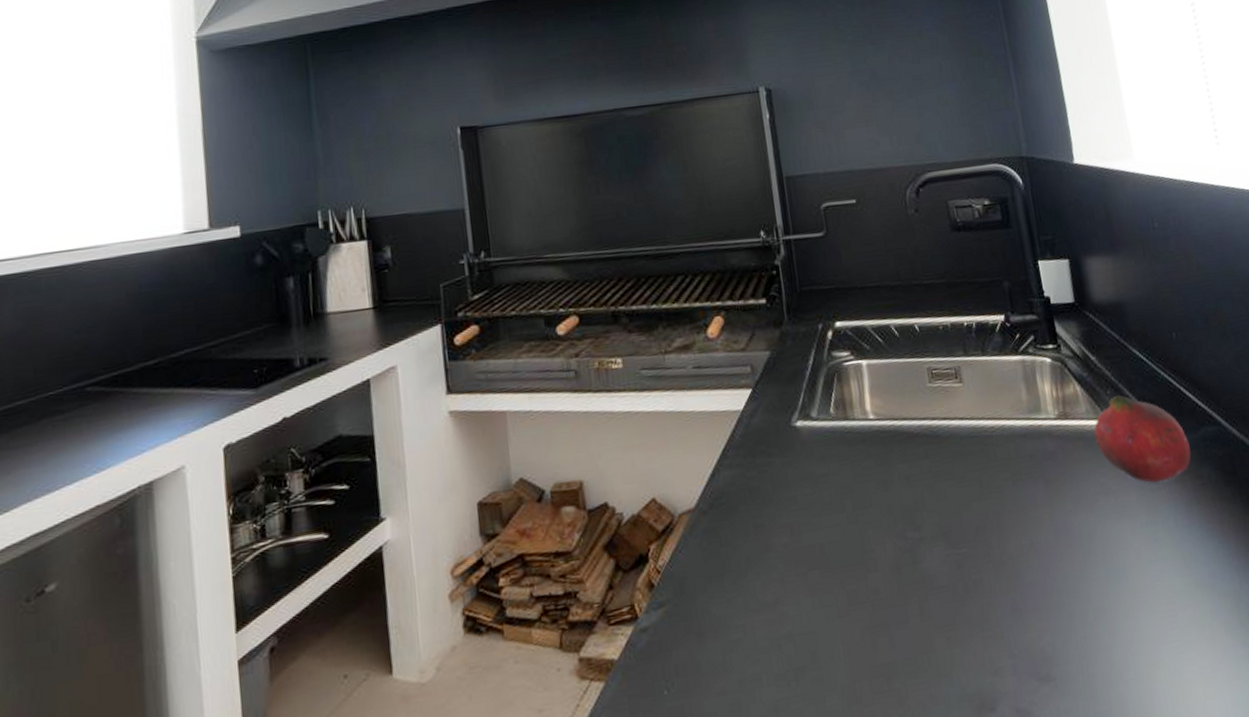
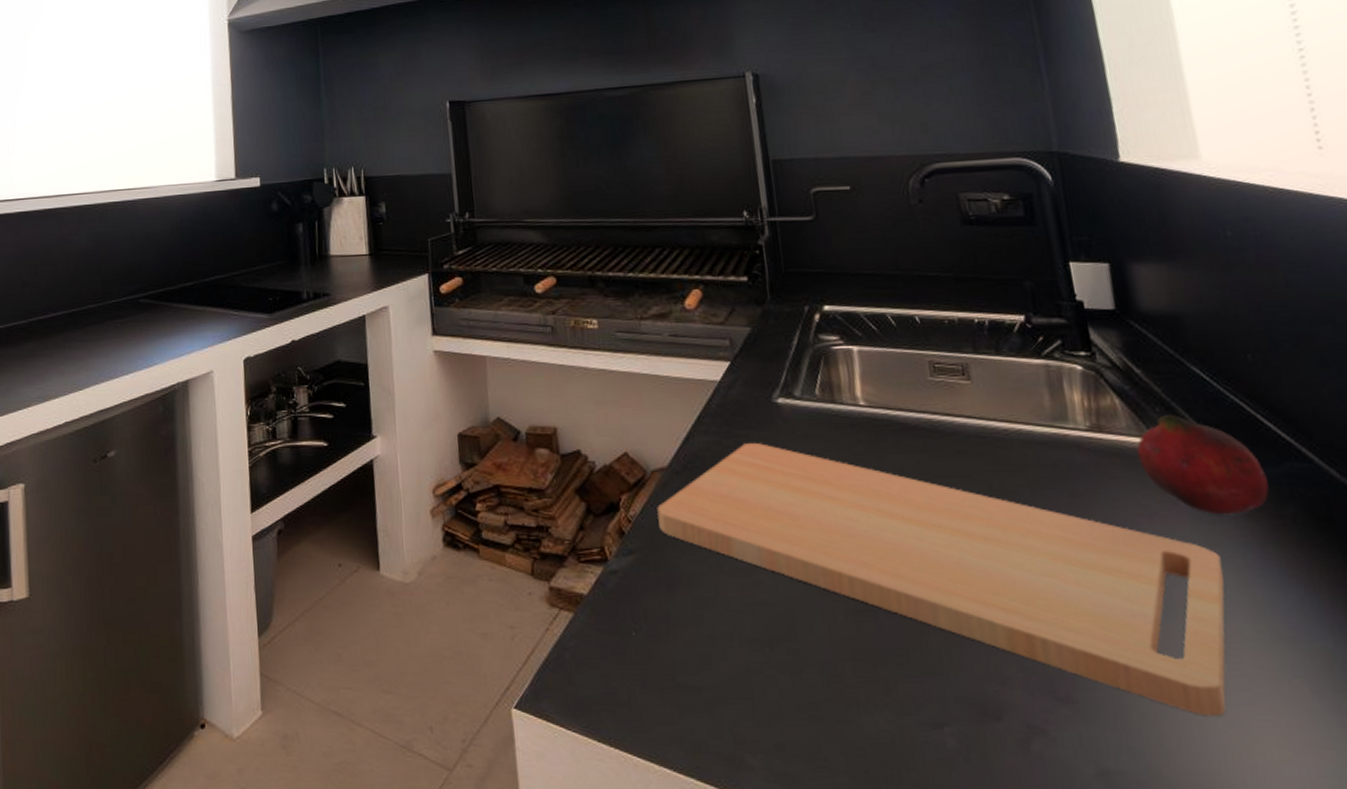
cutting board: none [685,470,1166,671] -> present [657,443,1226,717]

